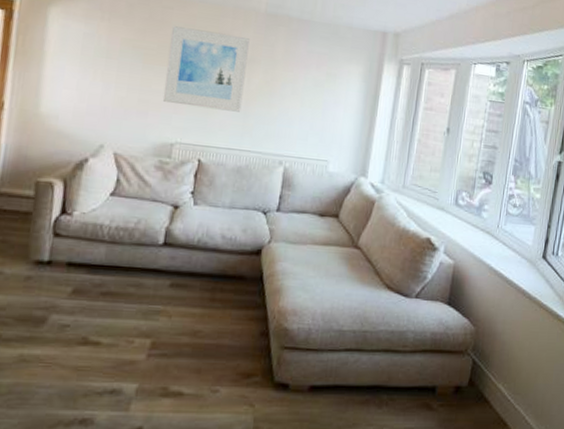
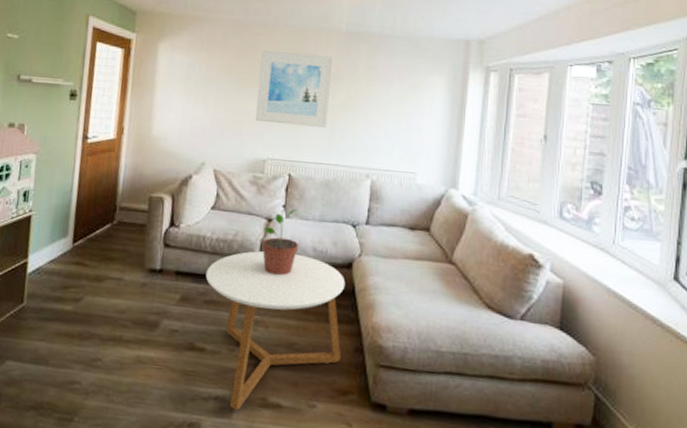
coffee table: none [102,239,254,401] -> present [205,251,346,410]
potted plant: none [166,196,207,264] -> present [262,209,299,276]

